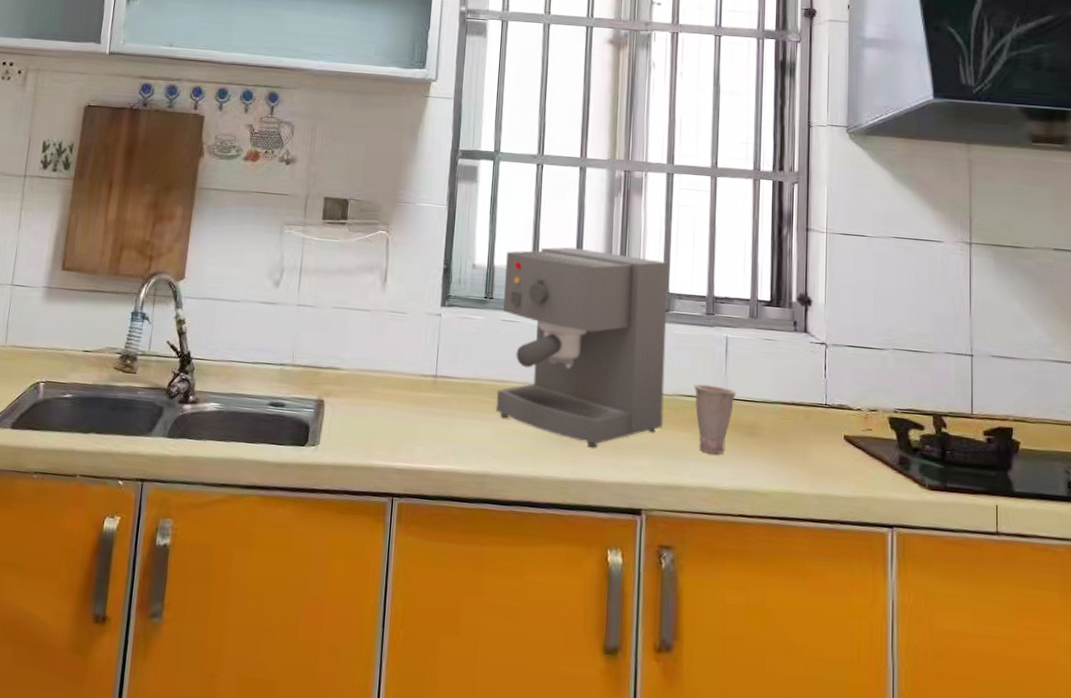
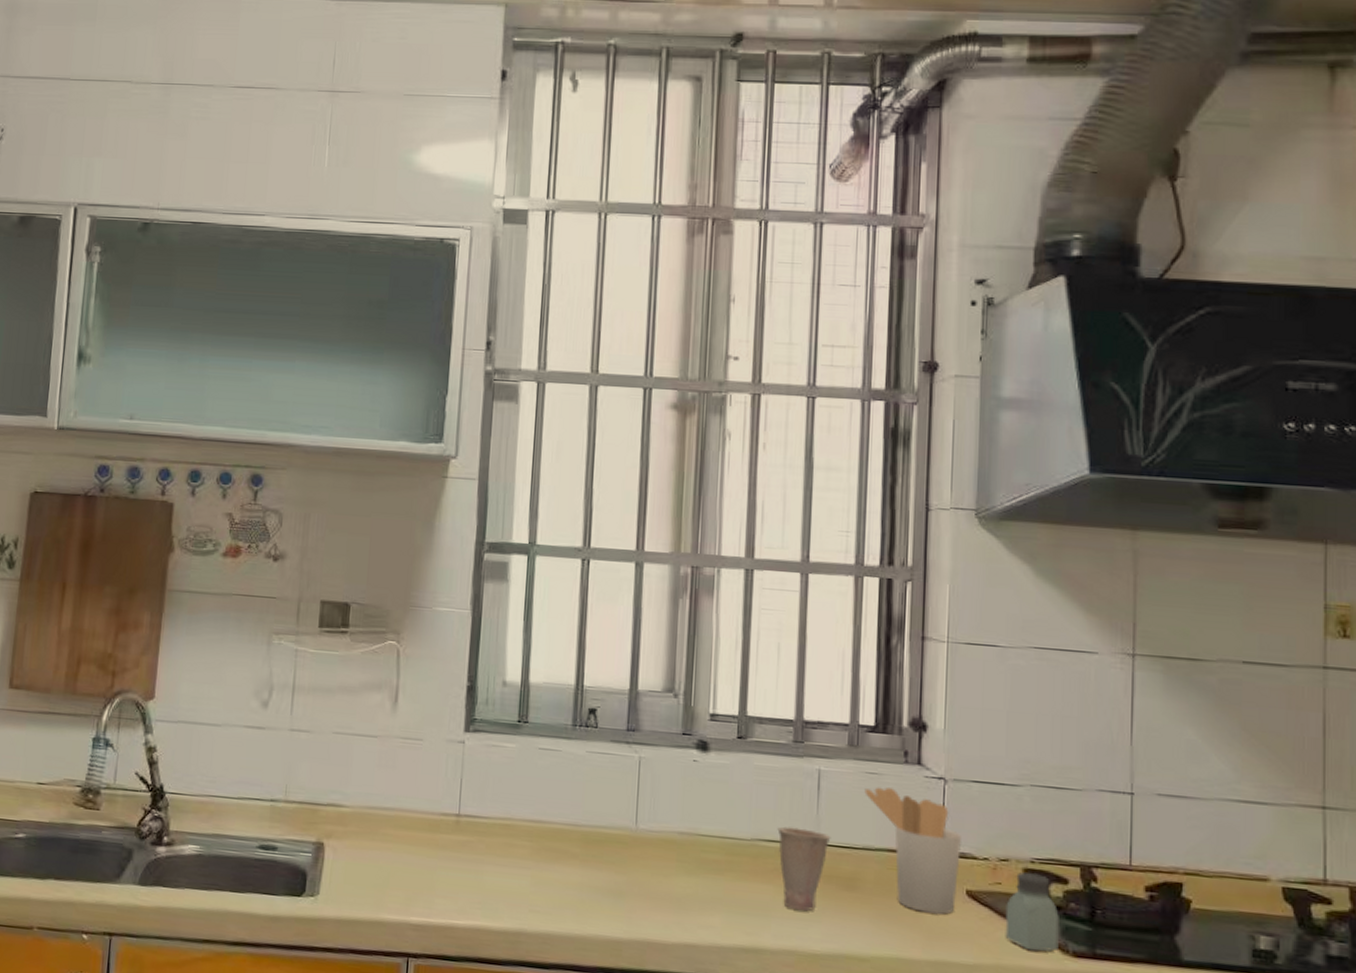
coffee maker: present [496,247,668,447] -> none [532,660,746,901]
utensil holder: none [763,351,839,456] -> present [864,787,961,915]
saltshaker: none [875,420,917,486] -> present [1005,872,1059,952]

